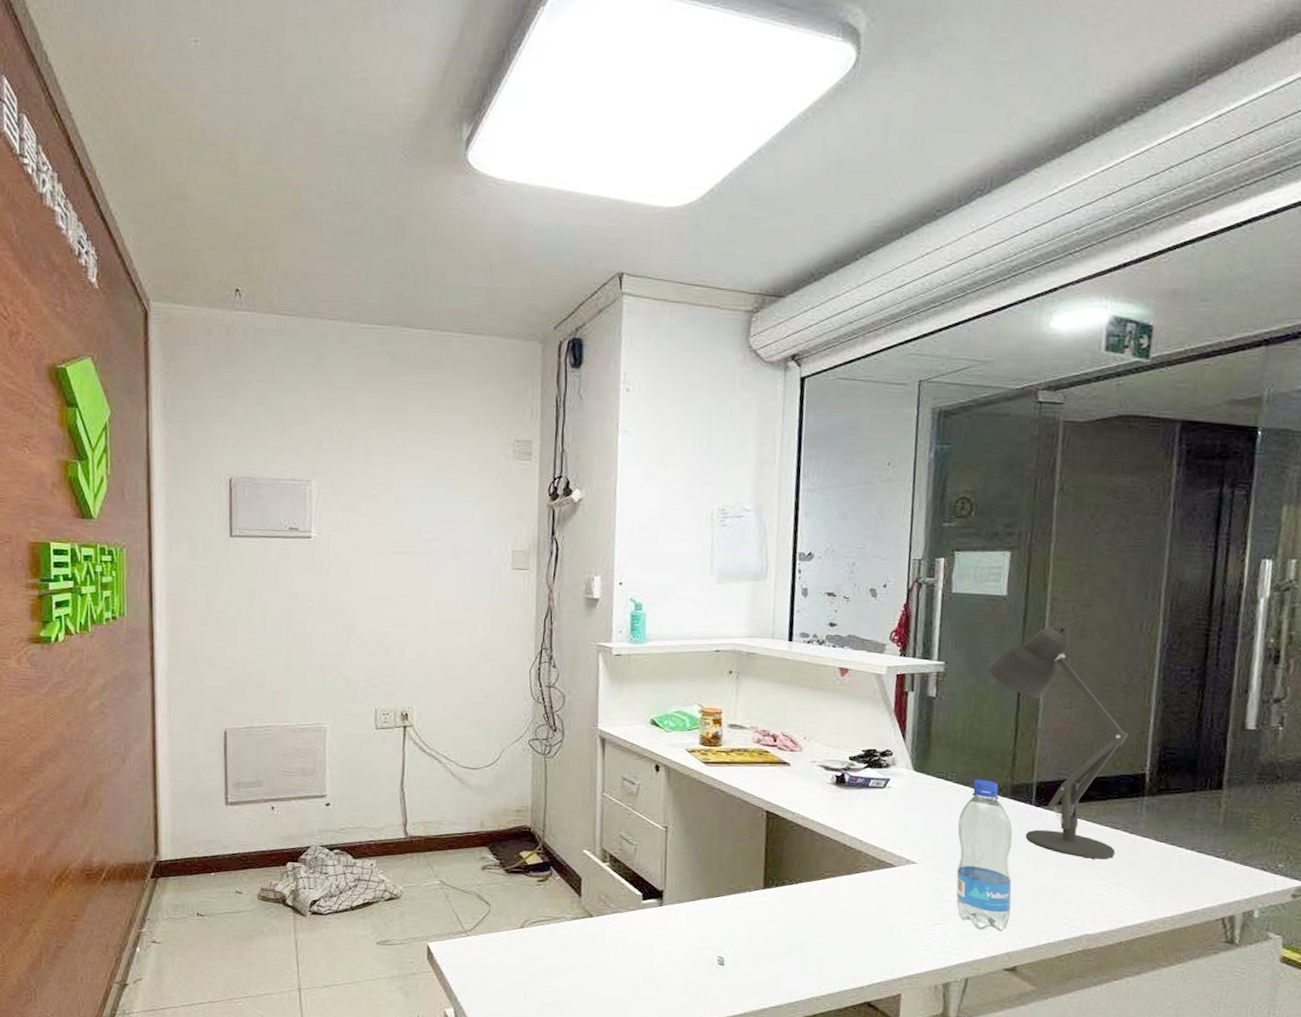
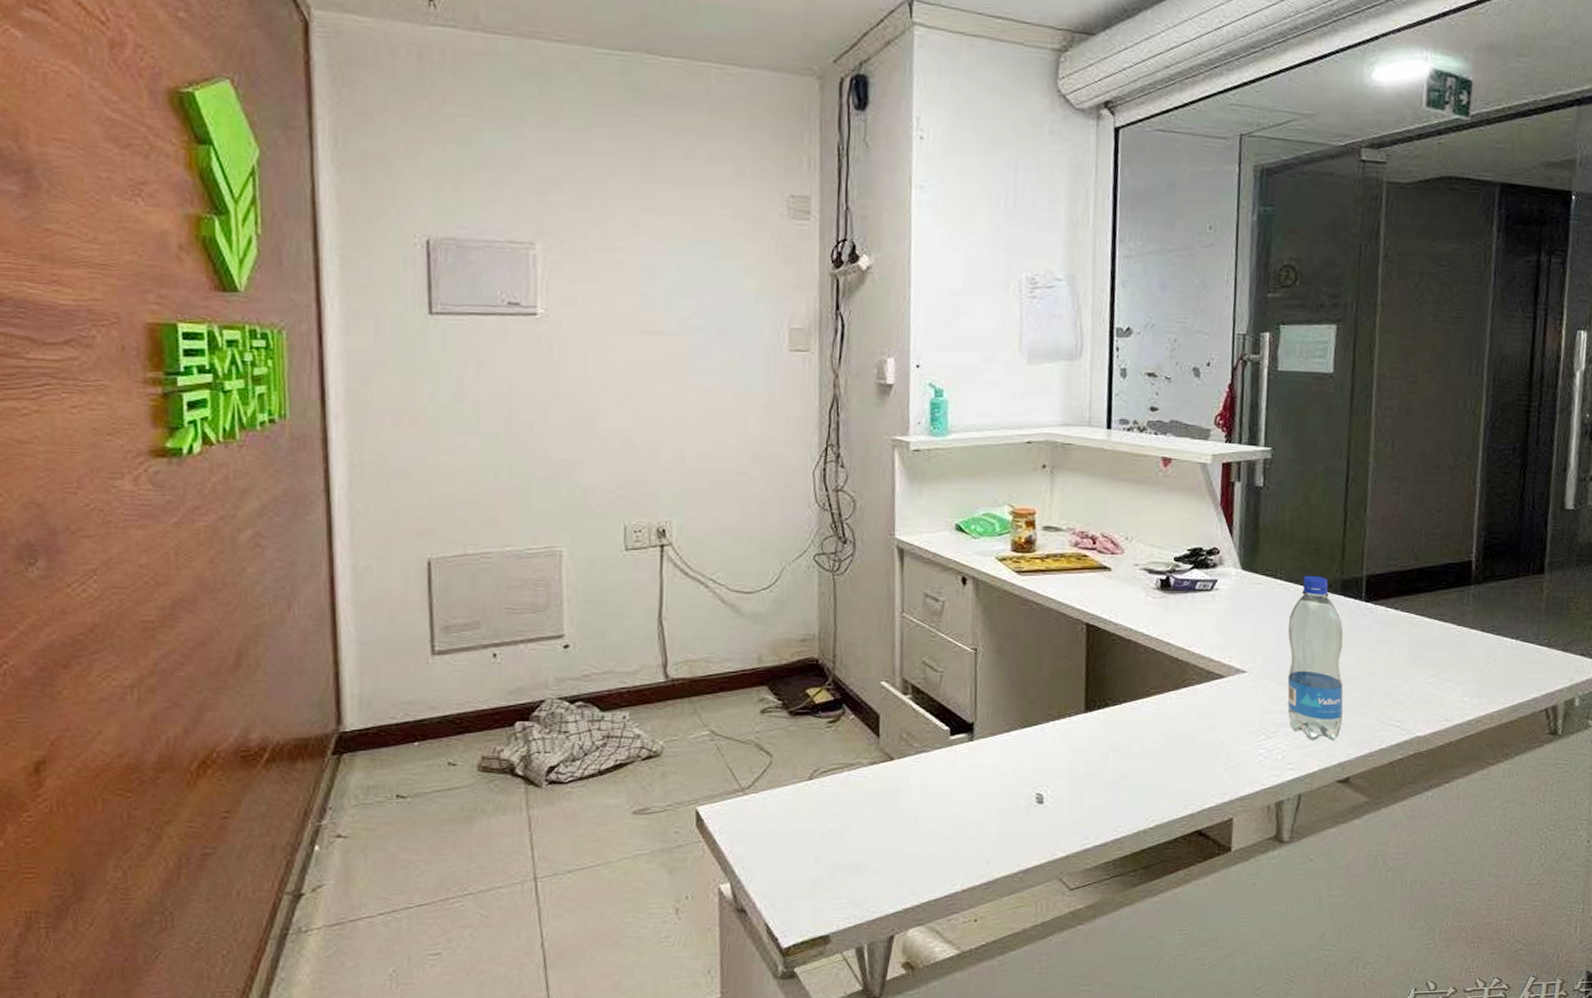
desk lamp: present [987,626,1129,860] -> none [1315,405,1455,655]

